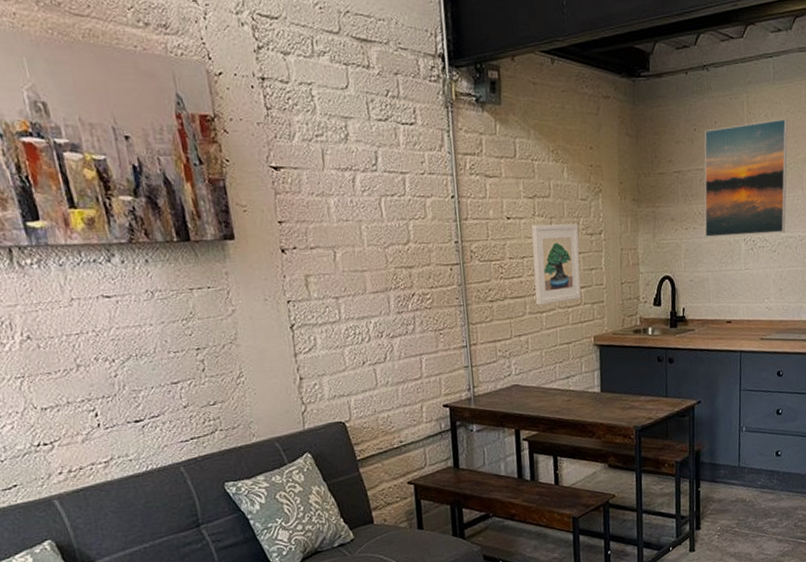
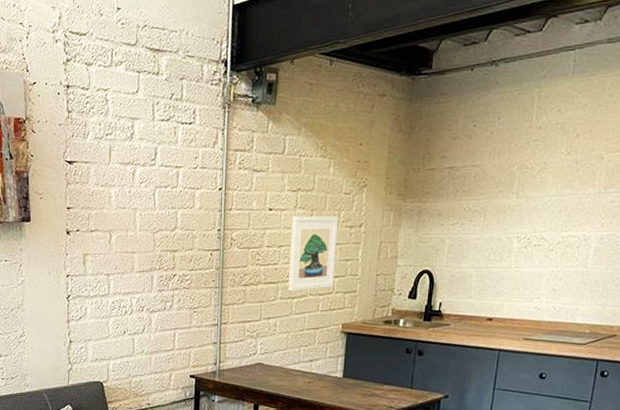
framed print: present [704,118,788,238] -> none [473,113,585,234]

